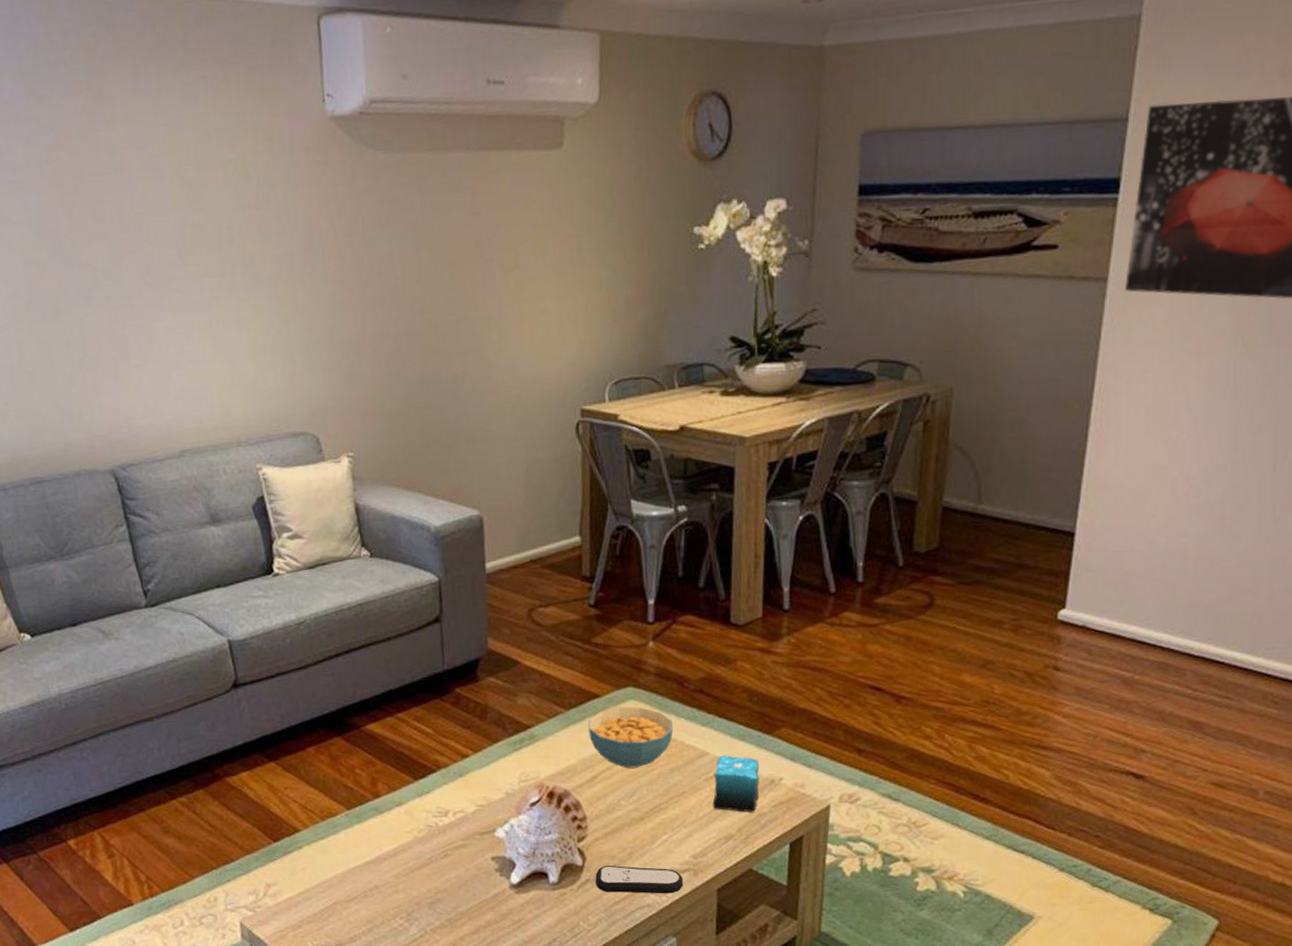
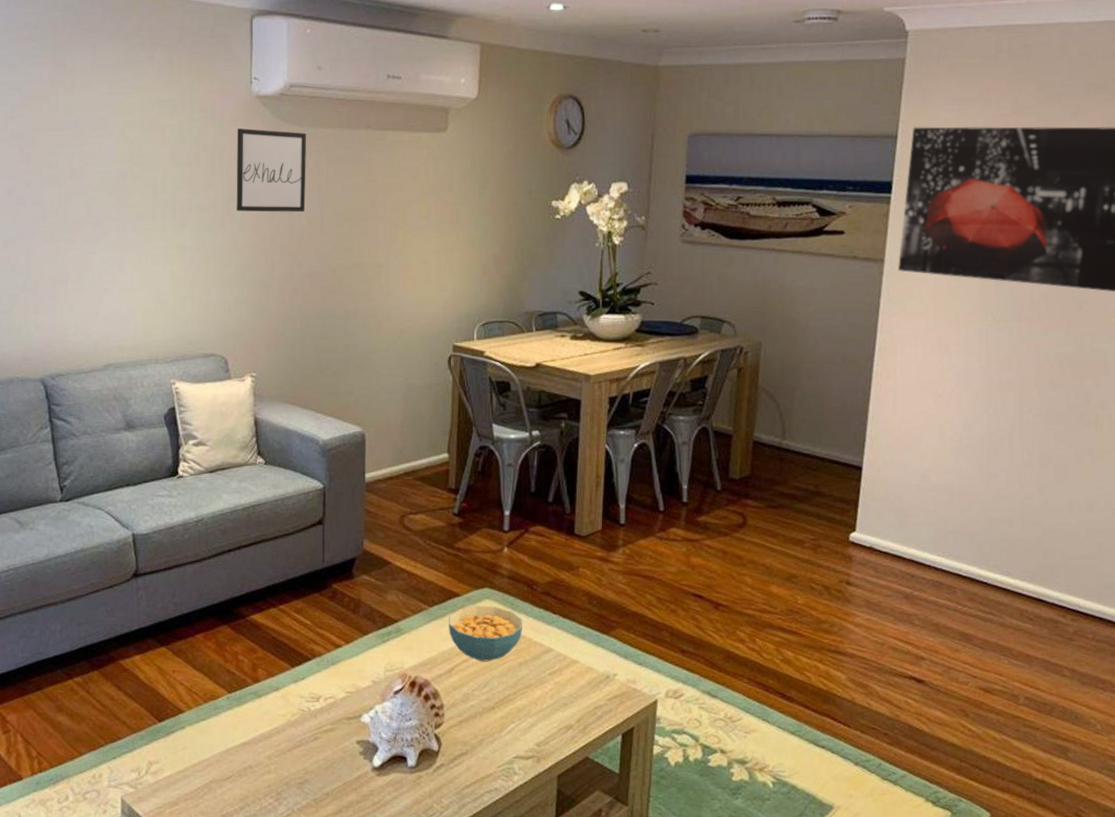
wall art: none [311,158,398,262] -> present [236,128,307,212]
remote control: present [595,866,683,894] -> none [449,751,527,779]
candle: present [712,755,760,813] -> none [555,652,597,705]

